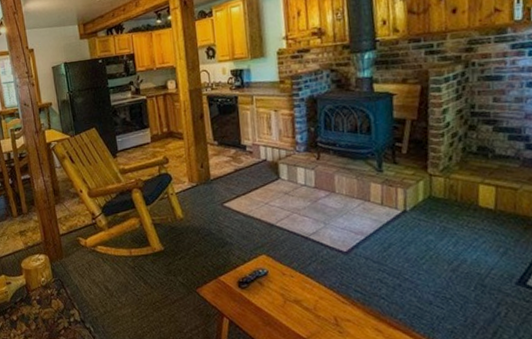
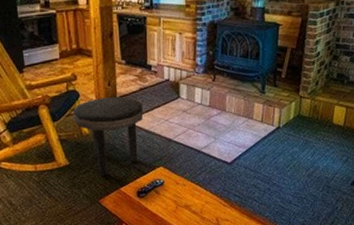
side table: none [166,179,241,263] -> present [73,97,144,176]

